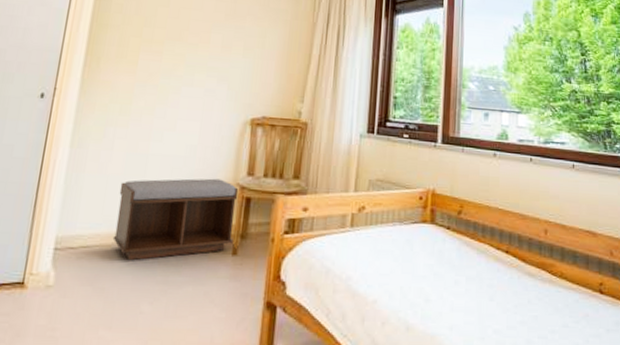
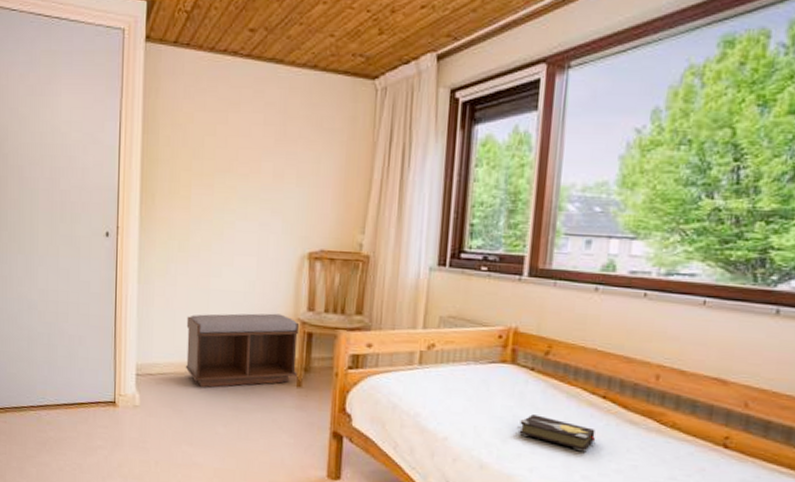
hardback book: none [439,272,503,306] -> present [519,414,596,452]

